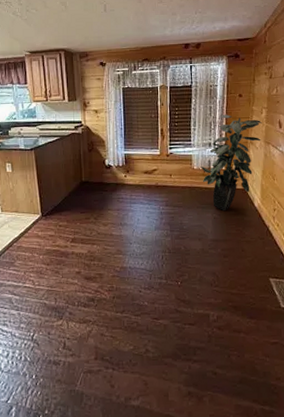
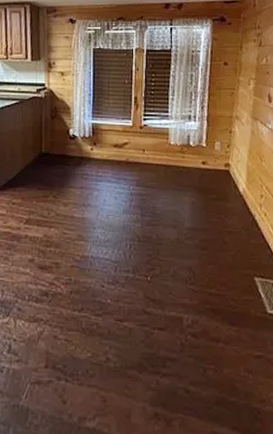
indoor plant: present [201,114,262,212] -> none [179,84,249,196]

